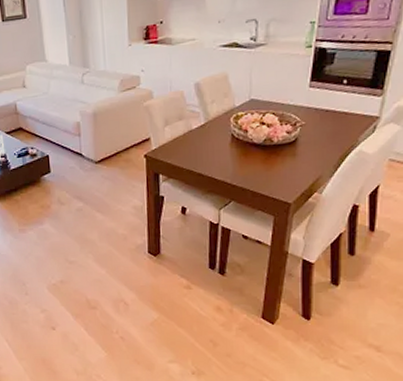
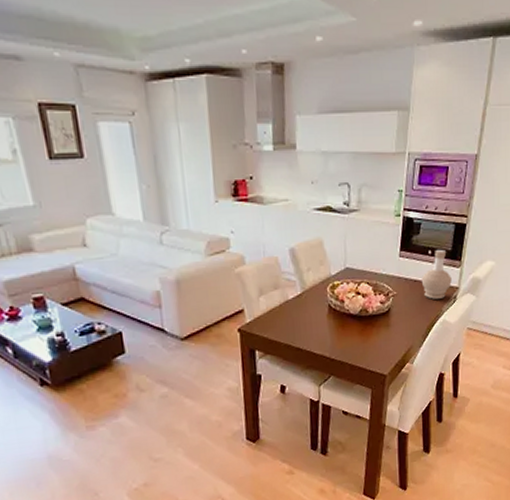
bottle: none [334,78,371,129] -> present [421,249,452,299]

